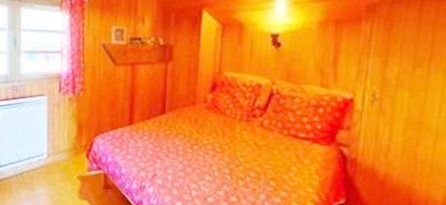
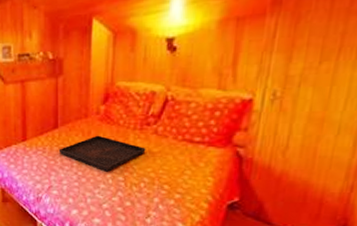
serving tray: none [165,123,252,163] -> present [58,135,146,172]

